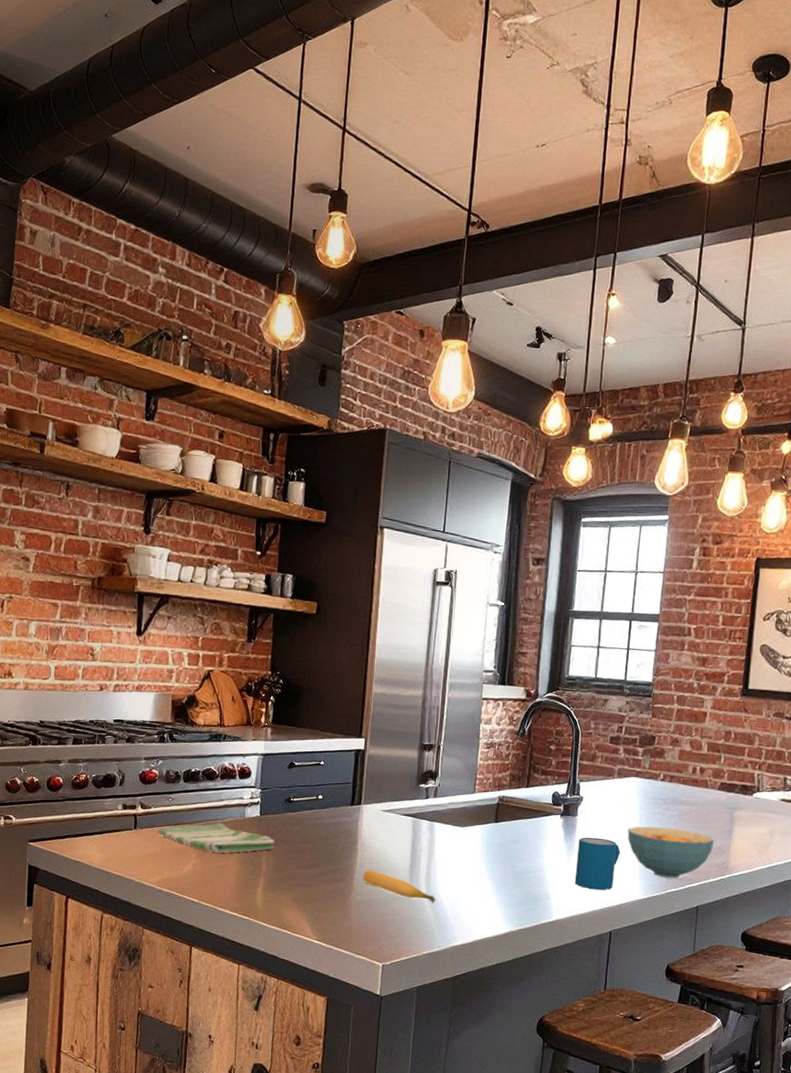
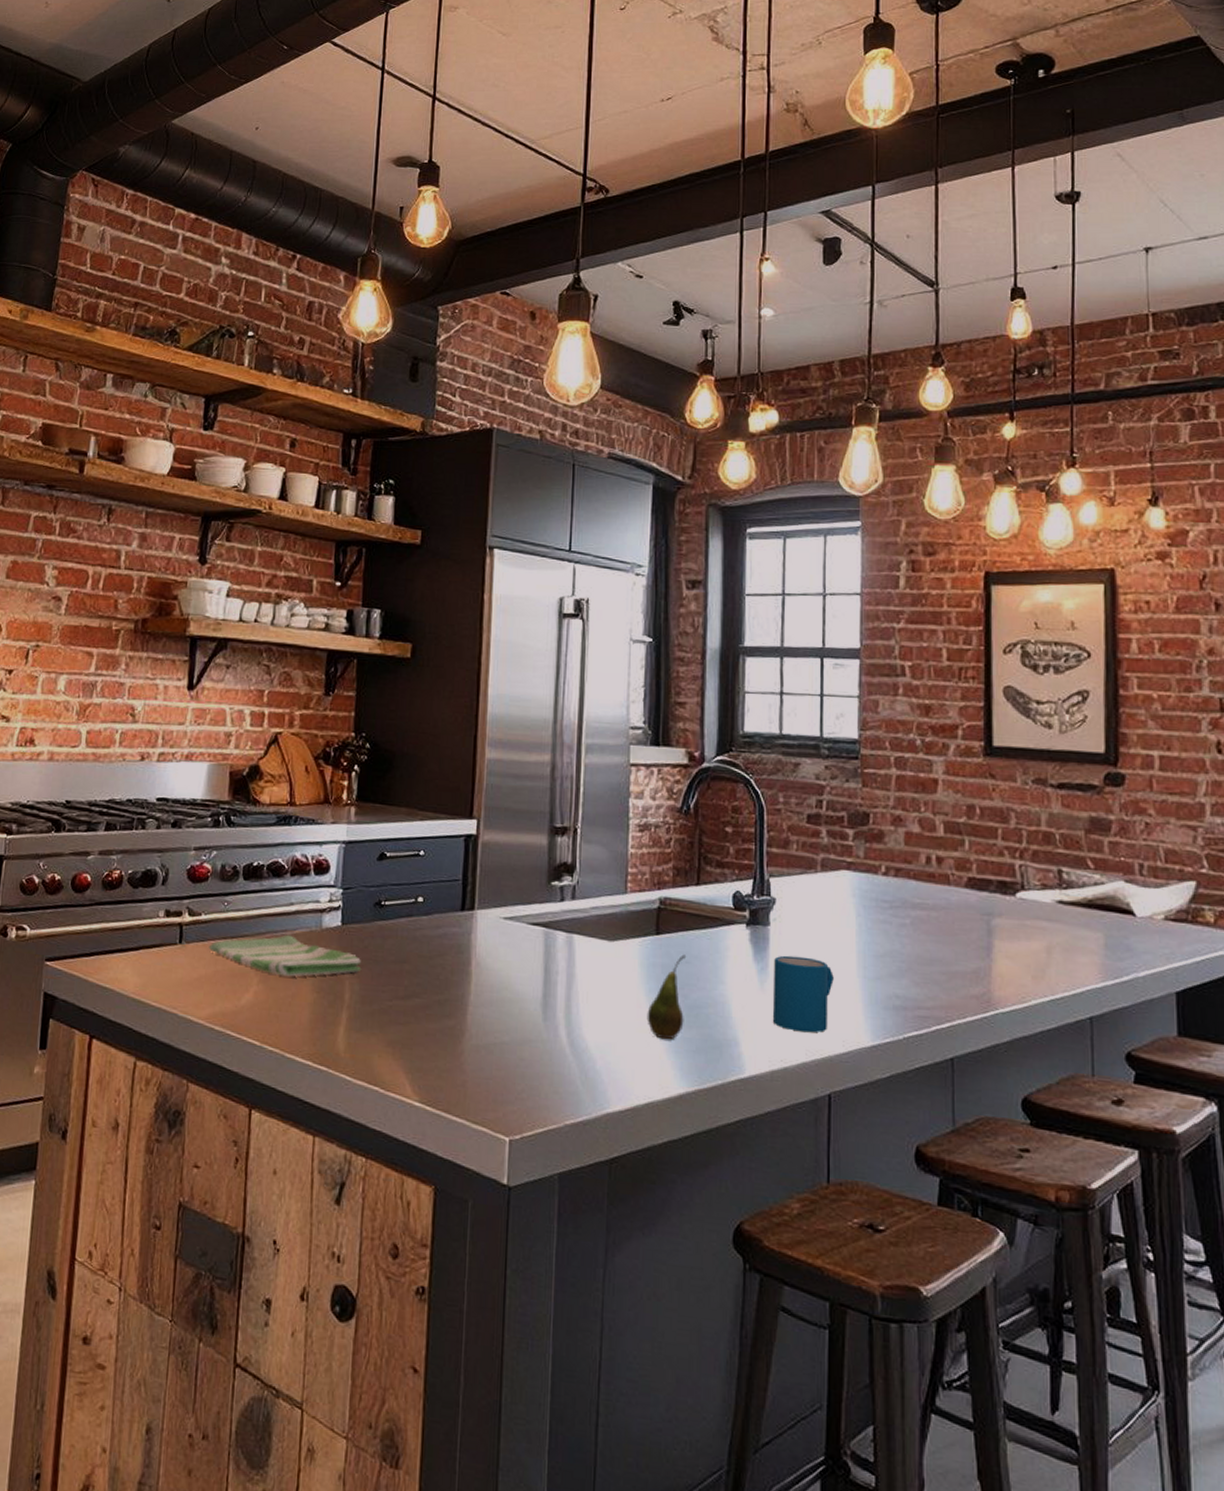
banana: present [363,869,436,902] -> none [479,1000,580,1048]
fruit: none [485,836,515,896] -> present [647,954,686,1040]
cereal bowl: present [627,826,715,878] -> none [842,940,968,1016]

